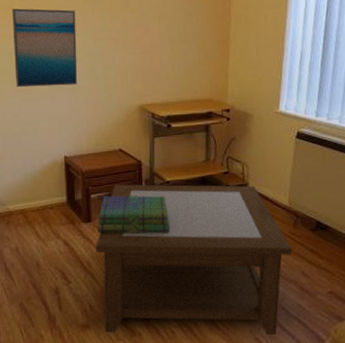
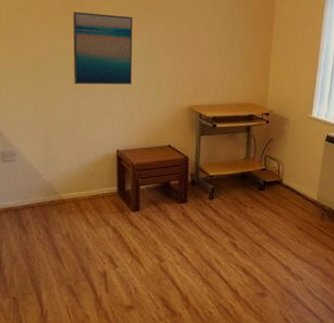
coffee table: present [96,184,292,336] -> none [143,177,319,316]
stack of books: present [97,195,170,234] -> none [145,187,211,222]

